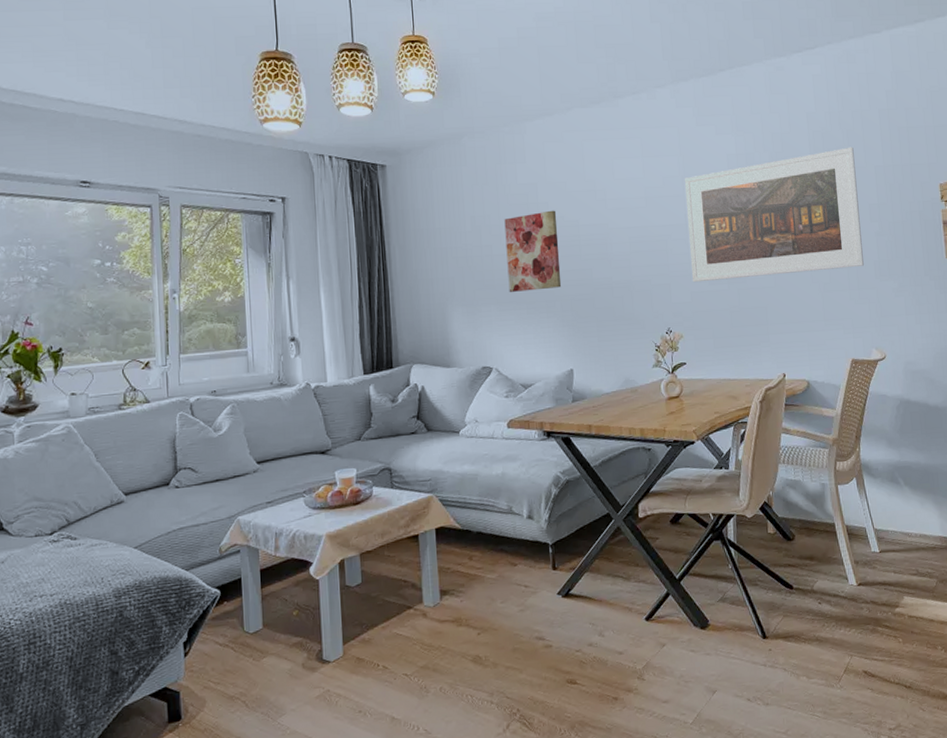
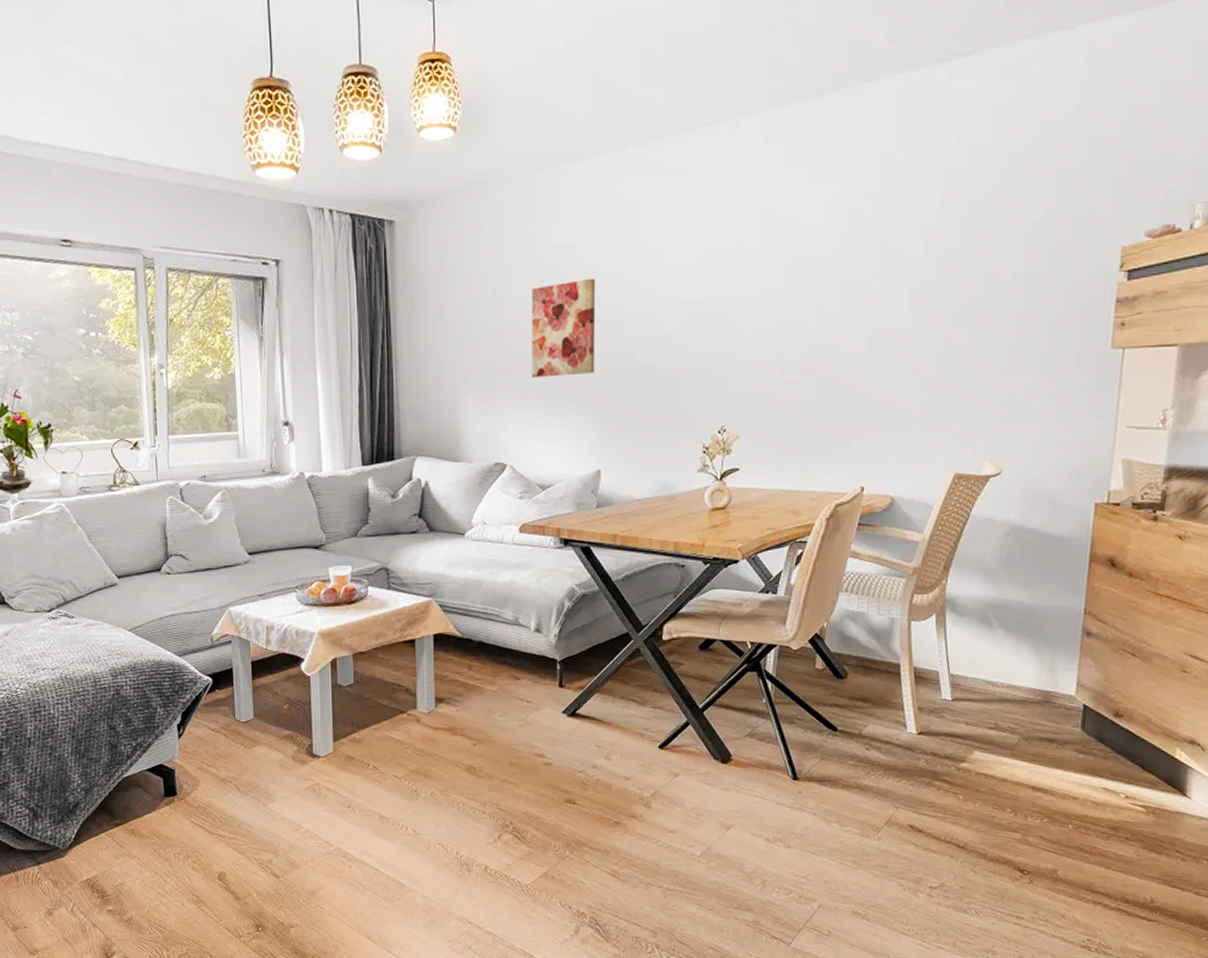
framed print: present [684,147,864,283] -> none [759,195,1005,372]

